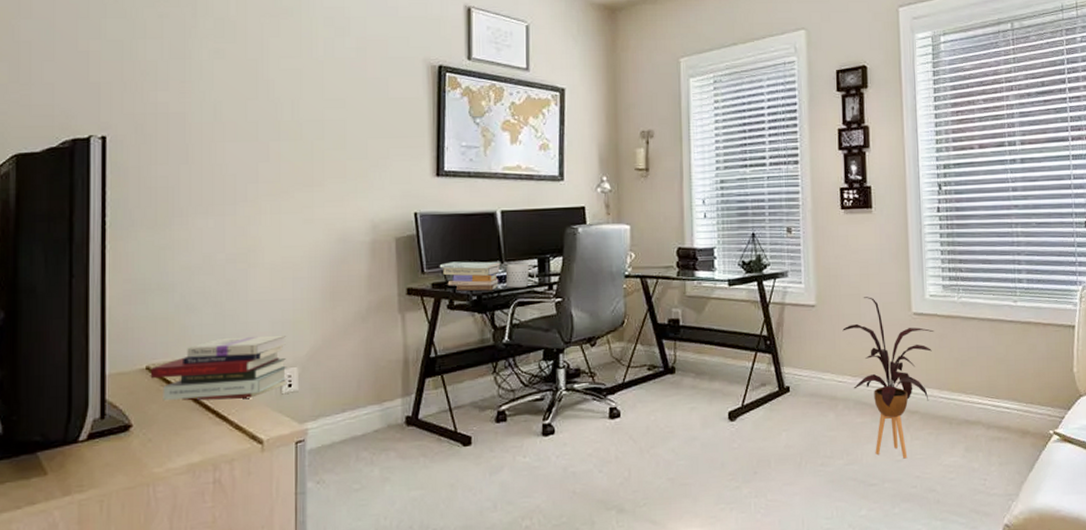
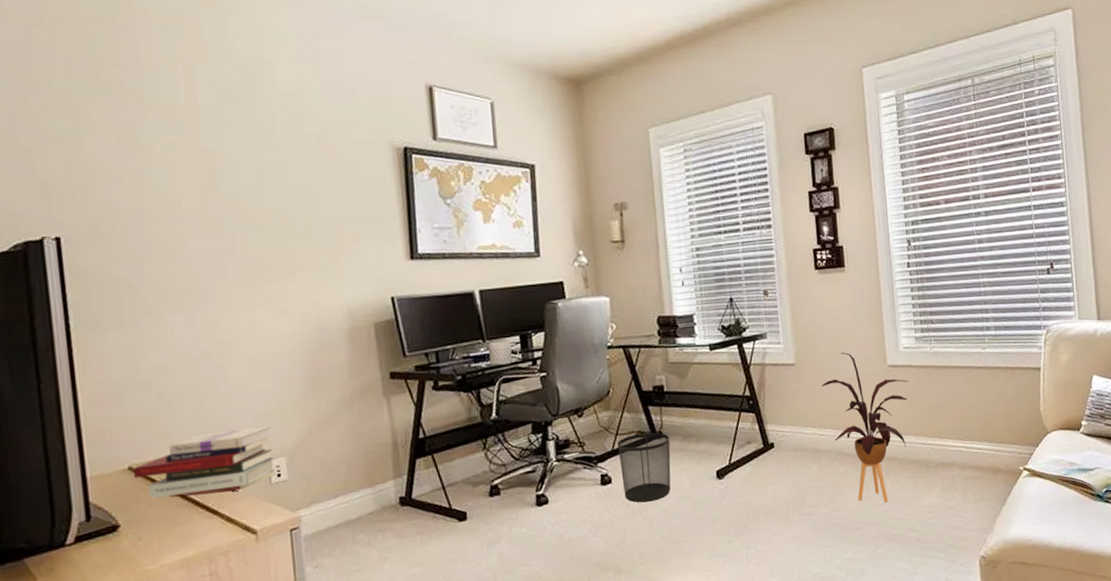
books: present [439,261,500,291] -> none [420,341,483,372]
waste bin: none [628,367,682,440] -> present [617,432,671,503]

